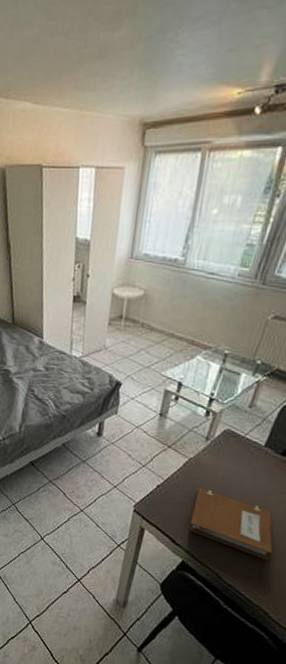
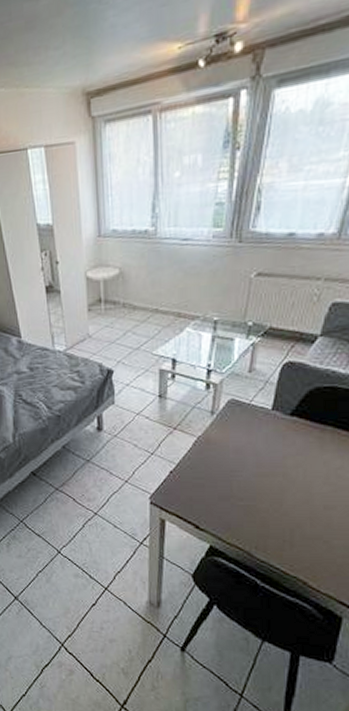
notebook: present [188,487,273,561] -> none [210,465,299,528]

